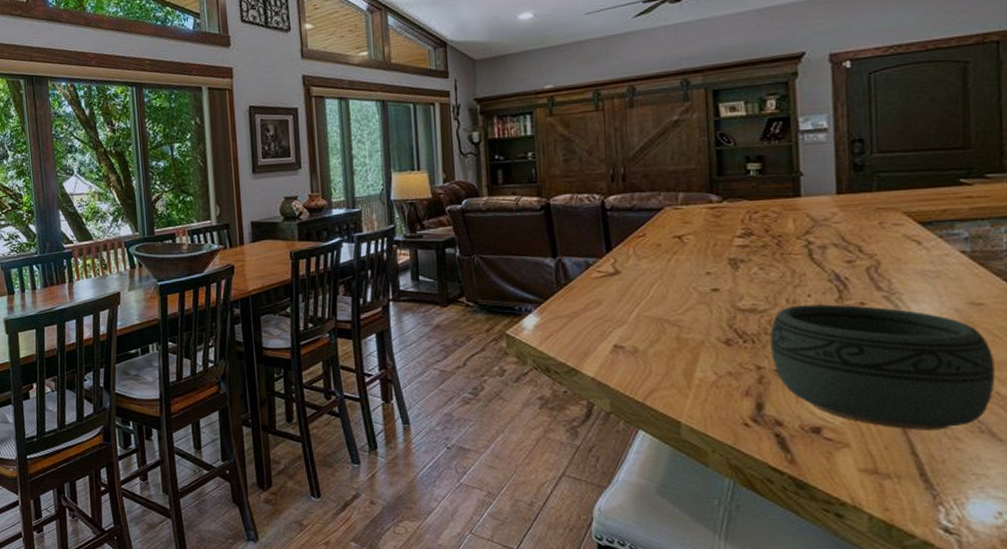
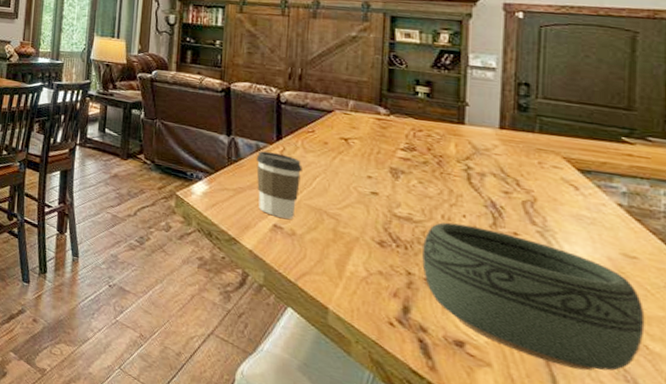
coffee cup: none [586,266,637,336] -> present [256,151,303,219]

